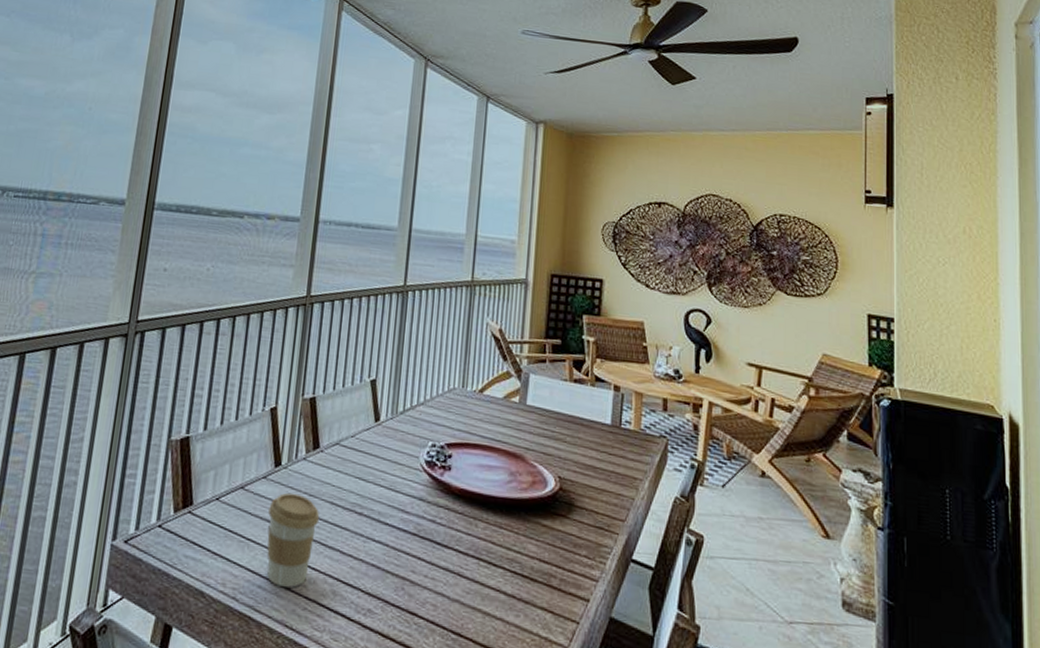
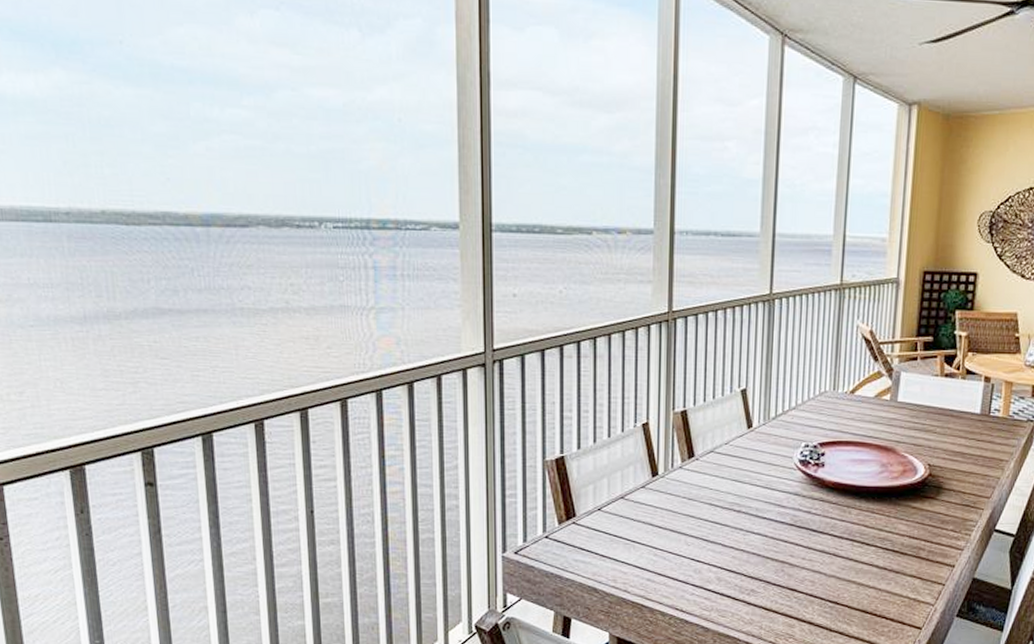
coffee cup: present [267,492,320,588] -> none [650,498,700,578]

